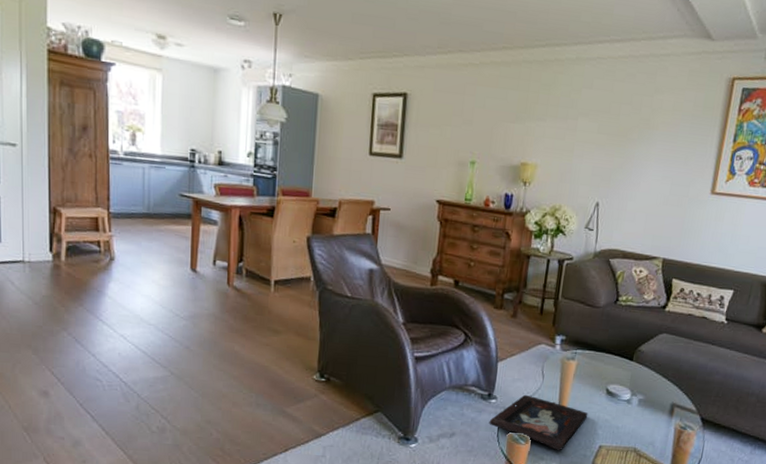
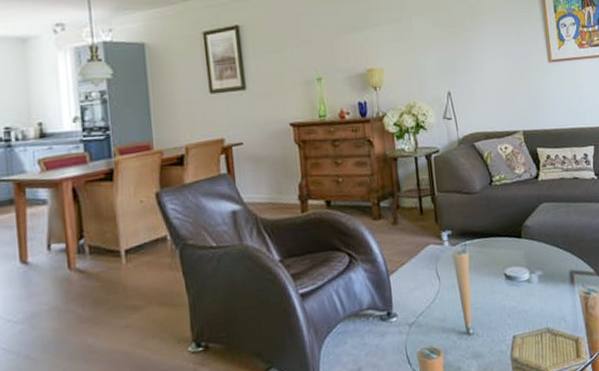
decorative tray: present [489,394,588,451] -> none [394,302,494,355]

